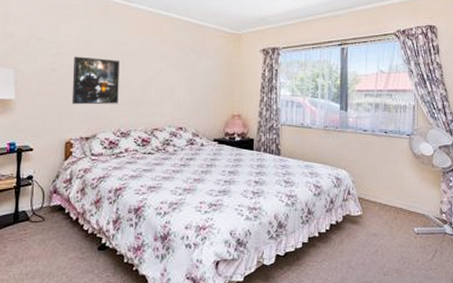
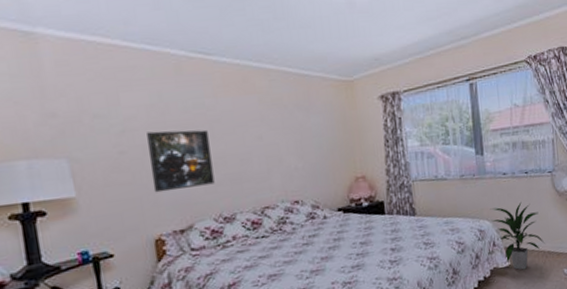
indoor plant: none [348,157,398,222] -> present [490,201,545,270]

